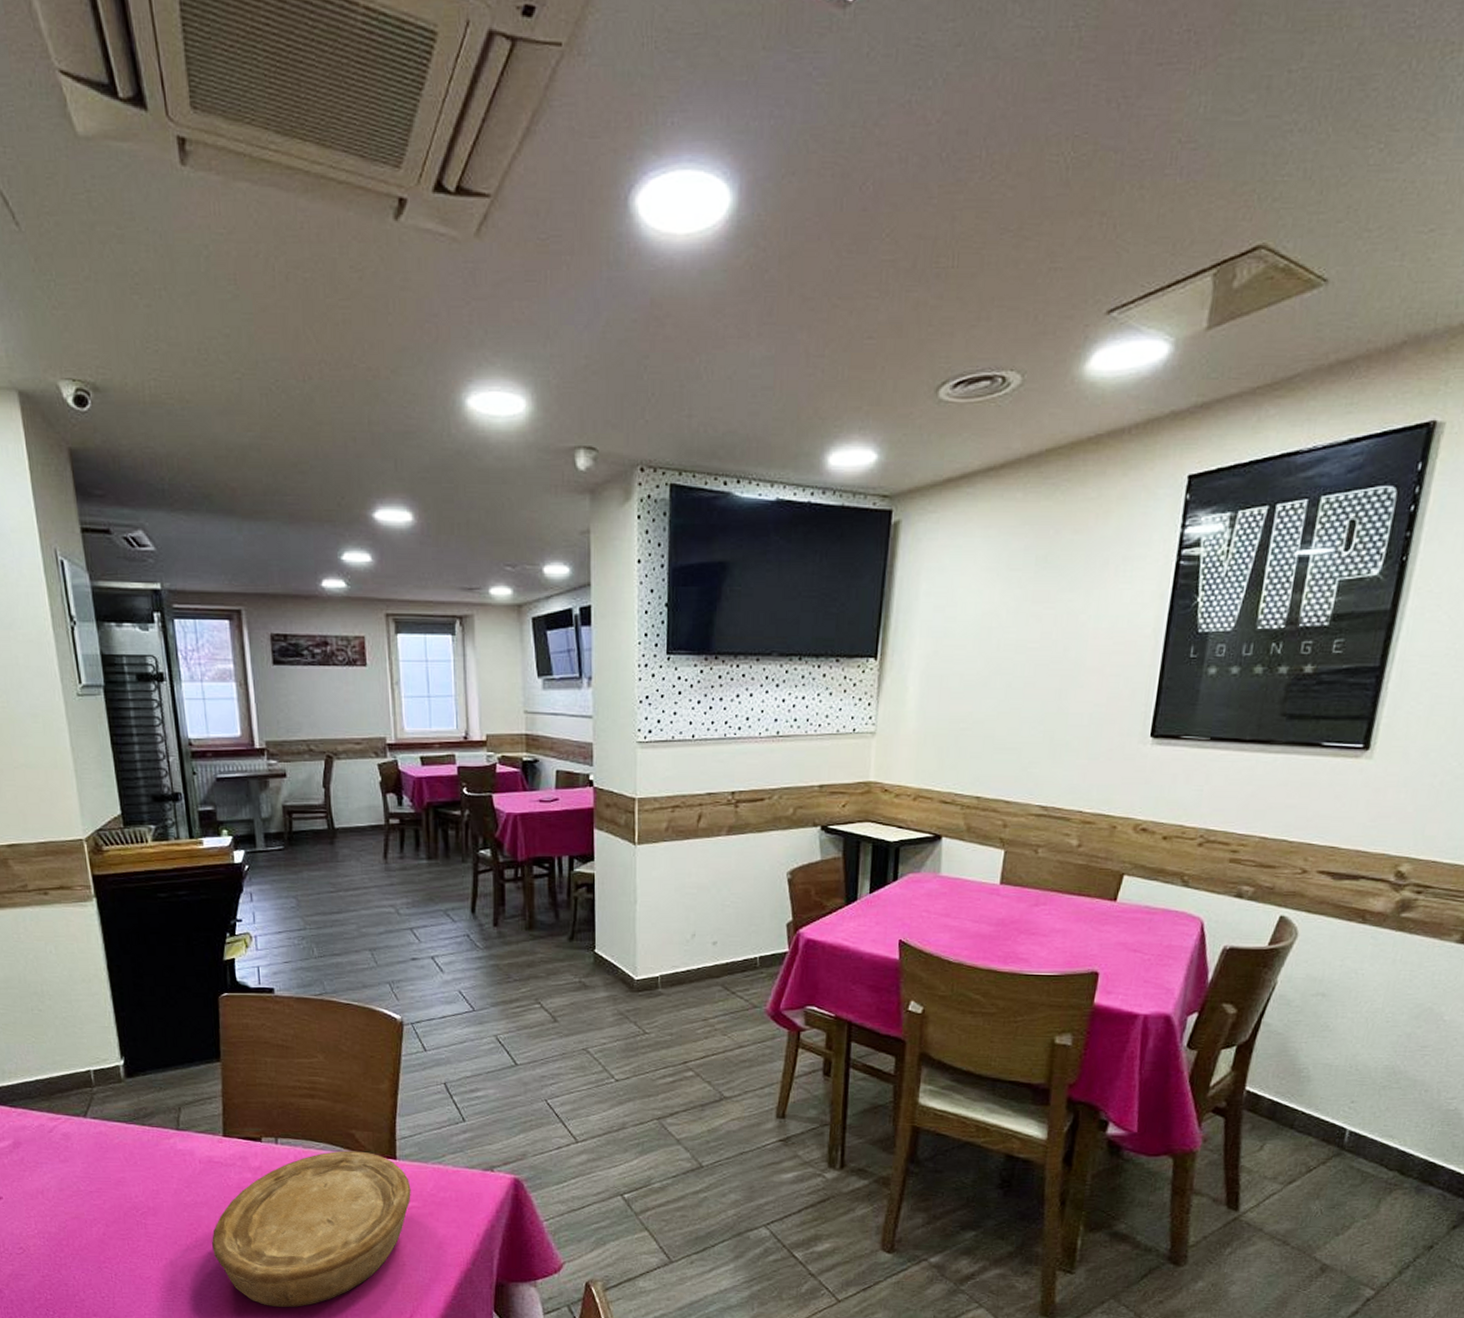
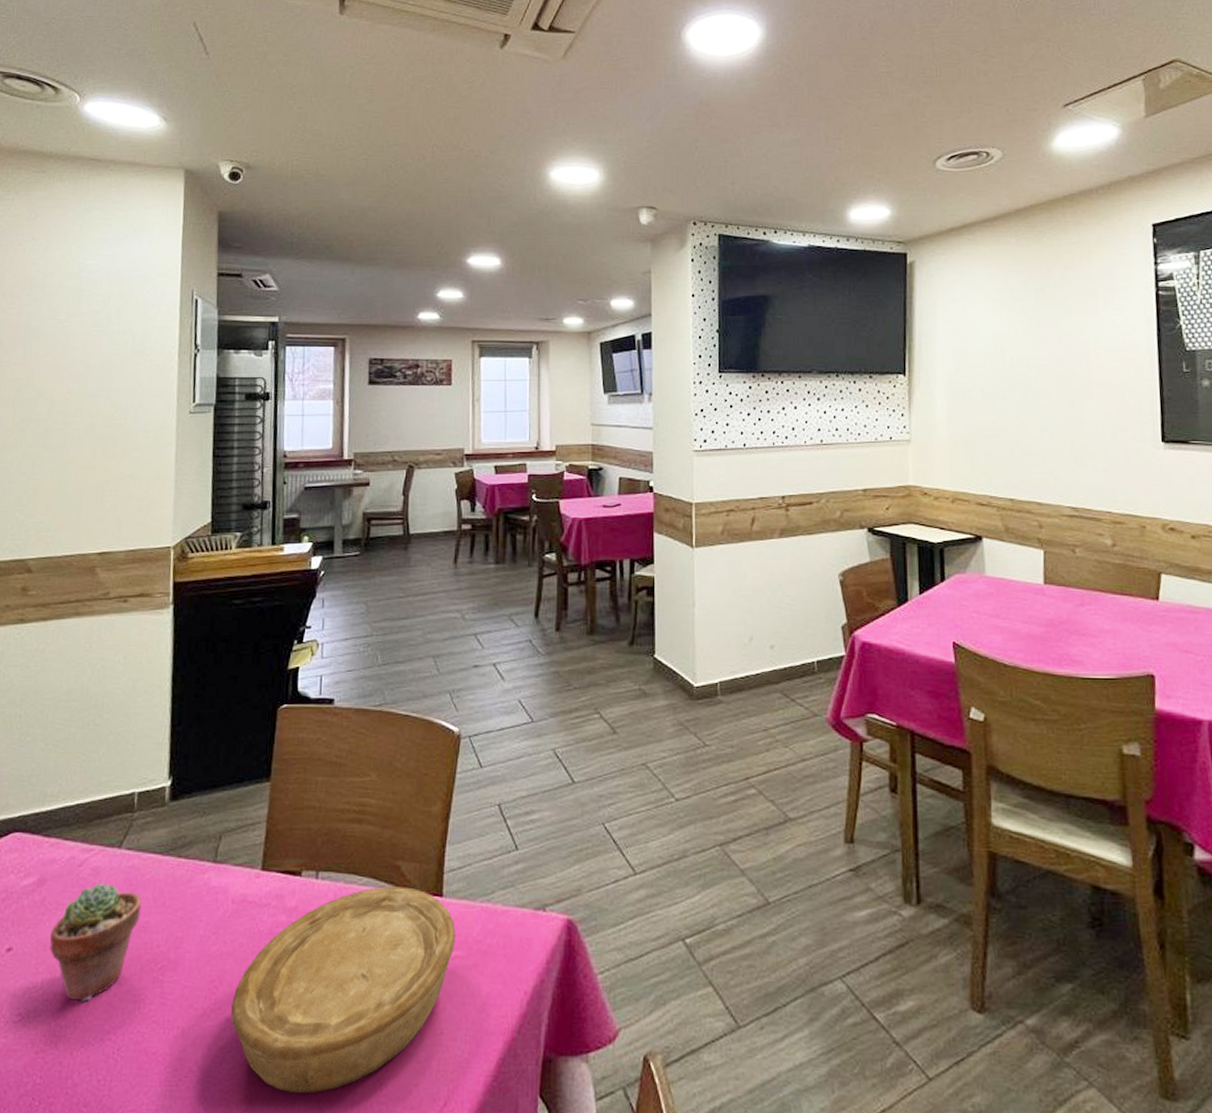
potted succulent: none [34,1145,116,1240] -> present [49,882,142,1003]

